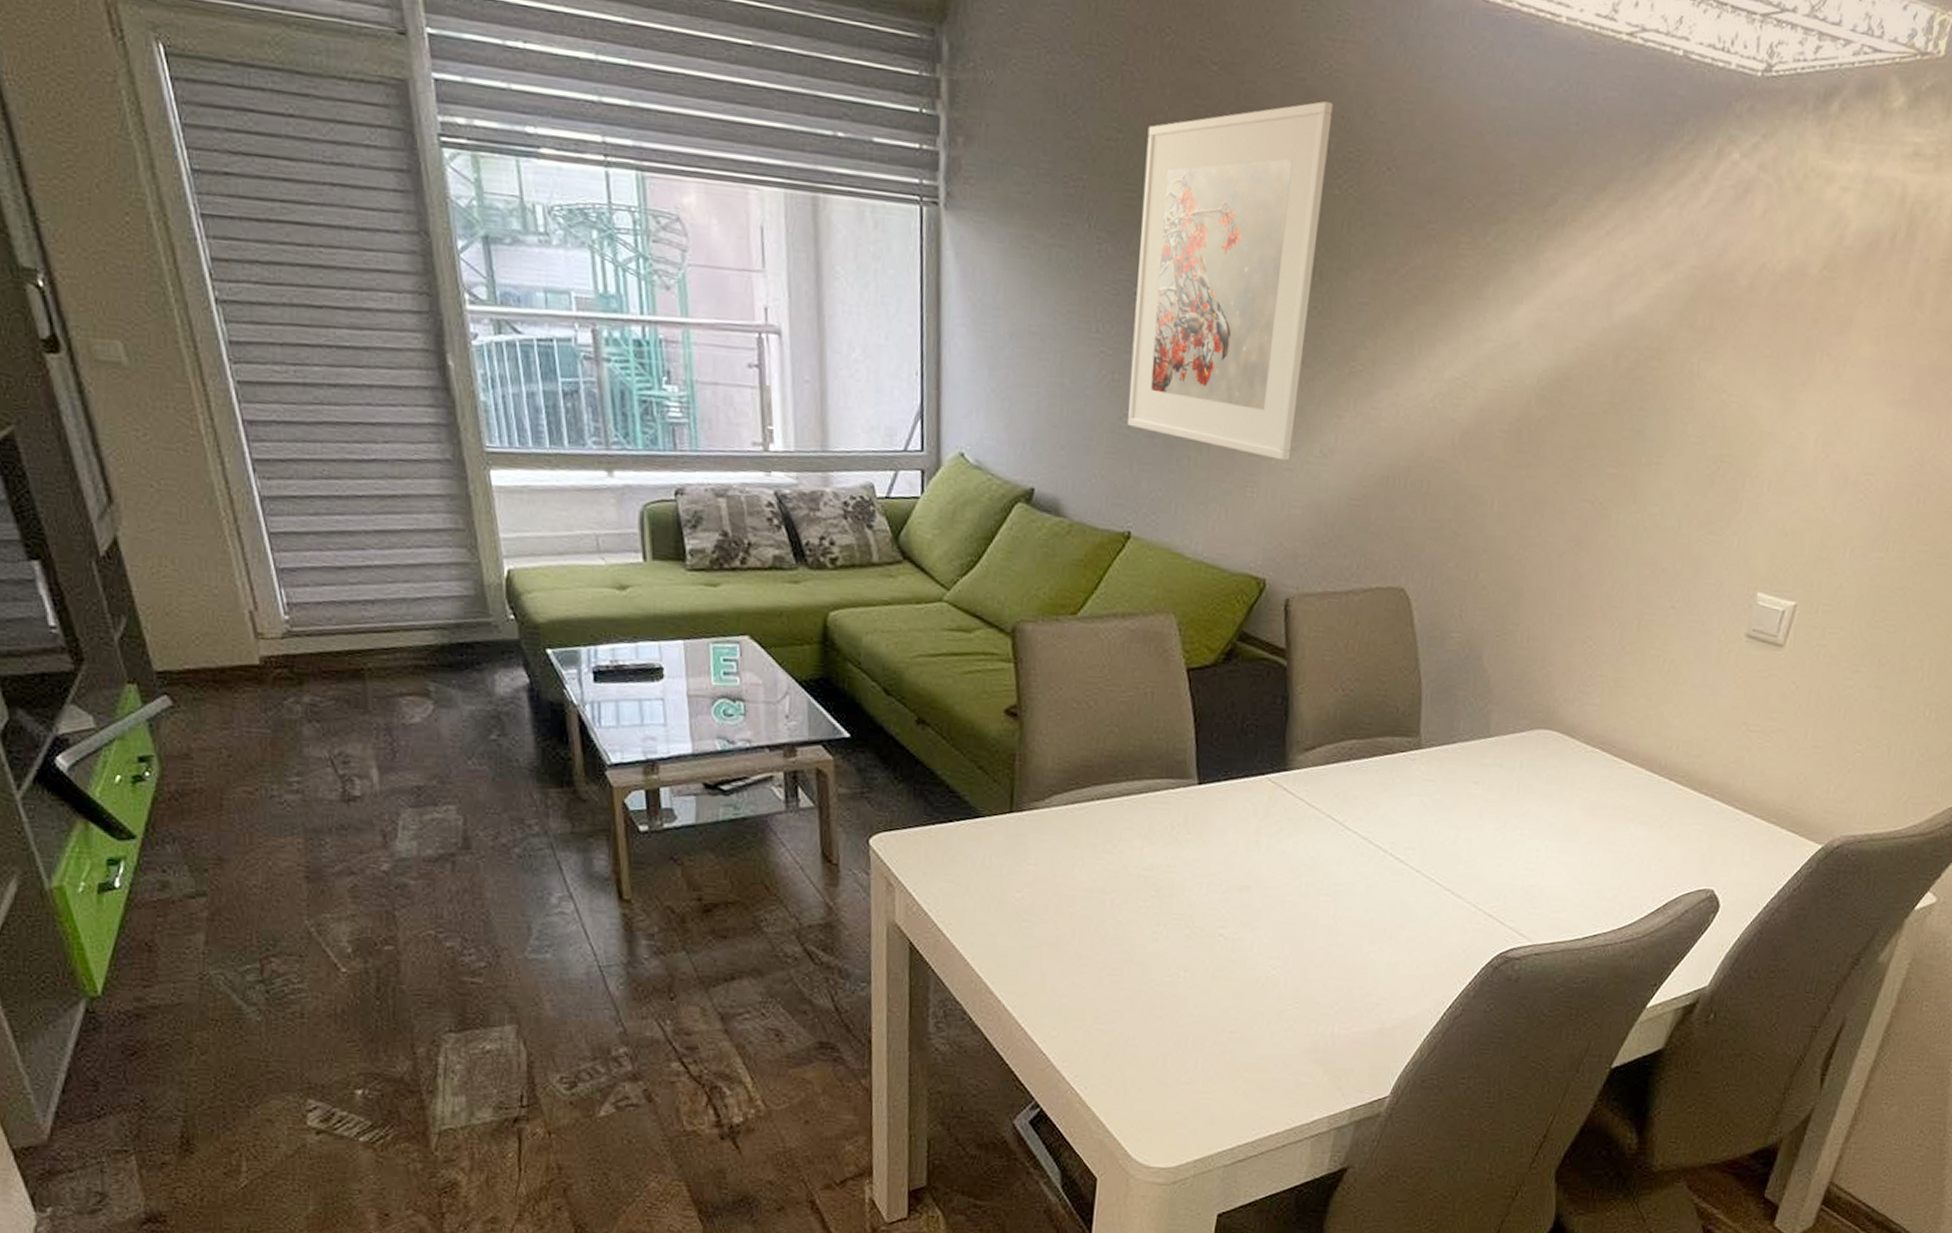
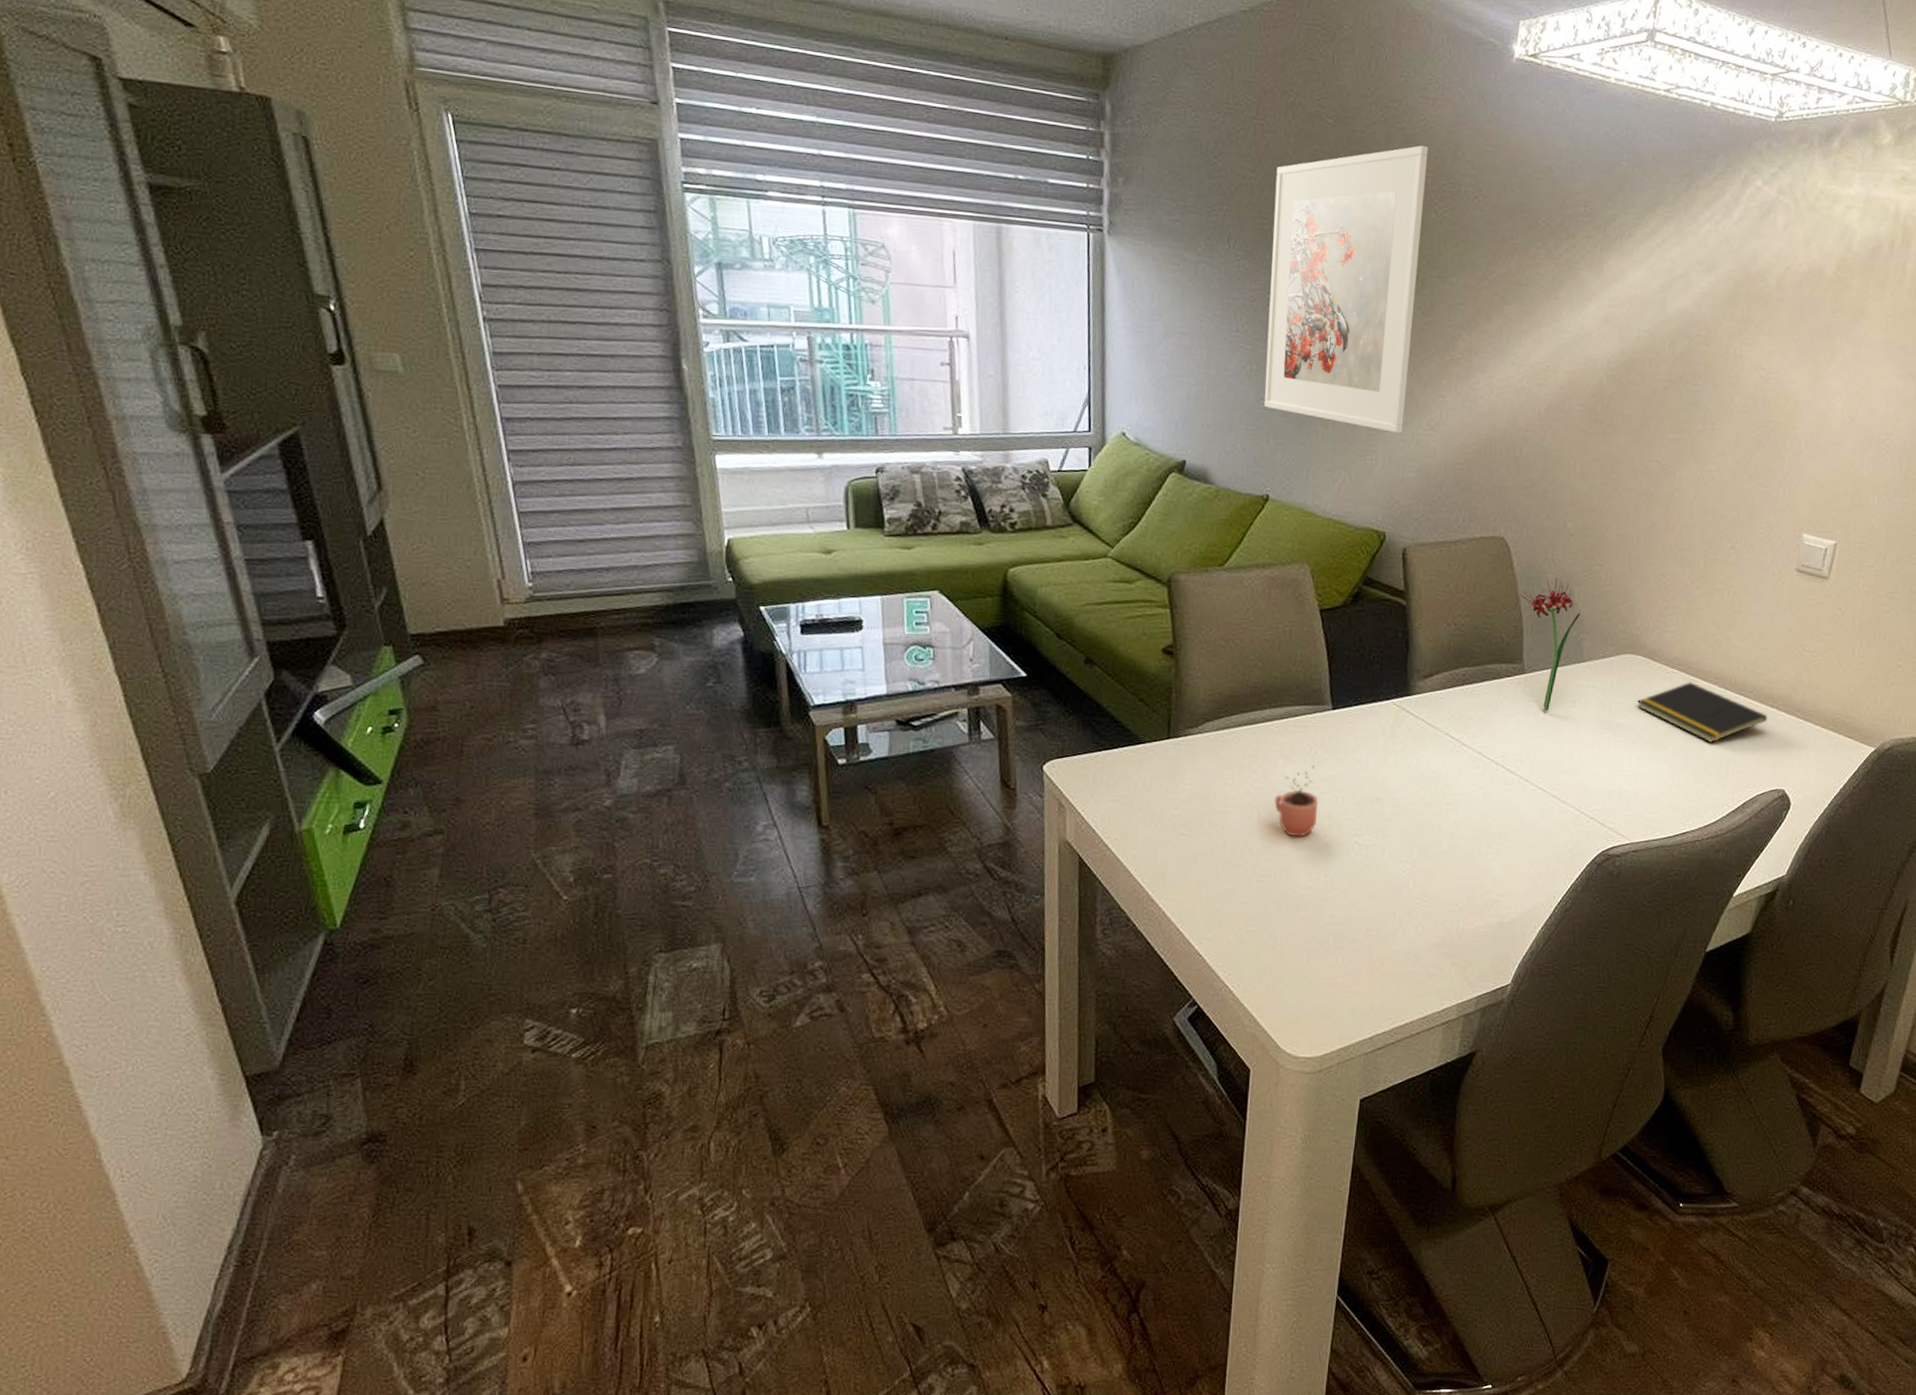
cocoa: none [1130,847,1180,927] -> present [1274,765,1319,837]
flower: none [1417,636,1490,793] -> present [1517,576,1580,712]
notepad: none [1549,763,1701,834] -> present [1636,682,1768,743]

